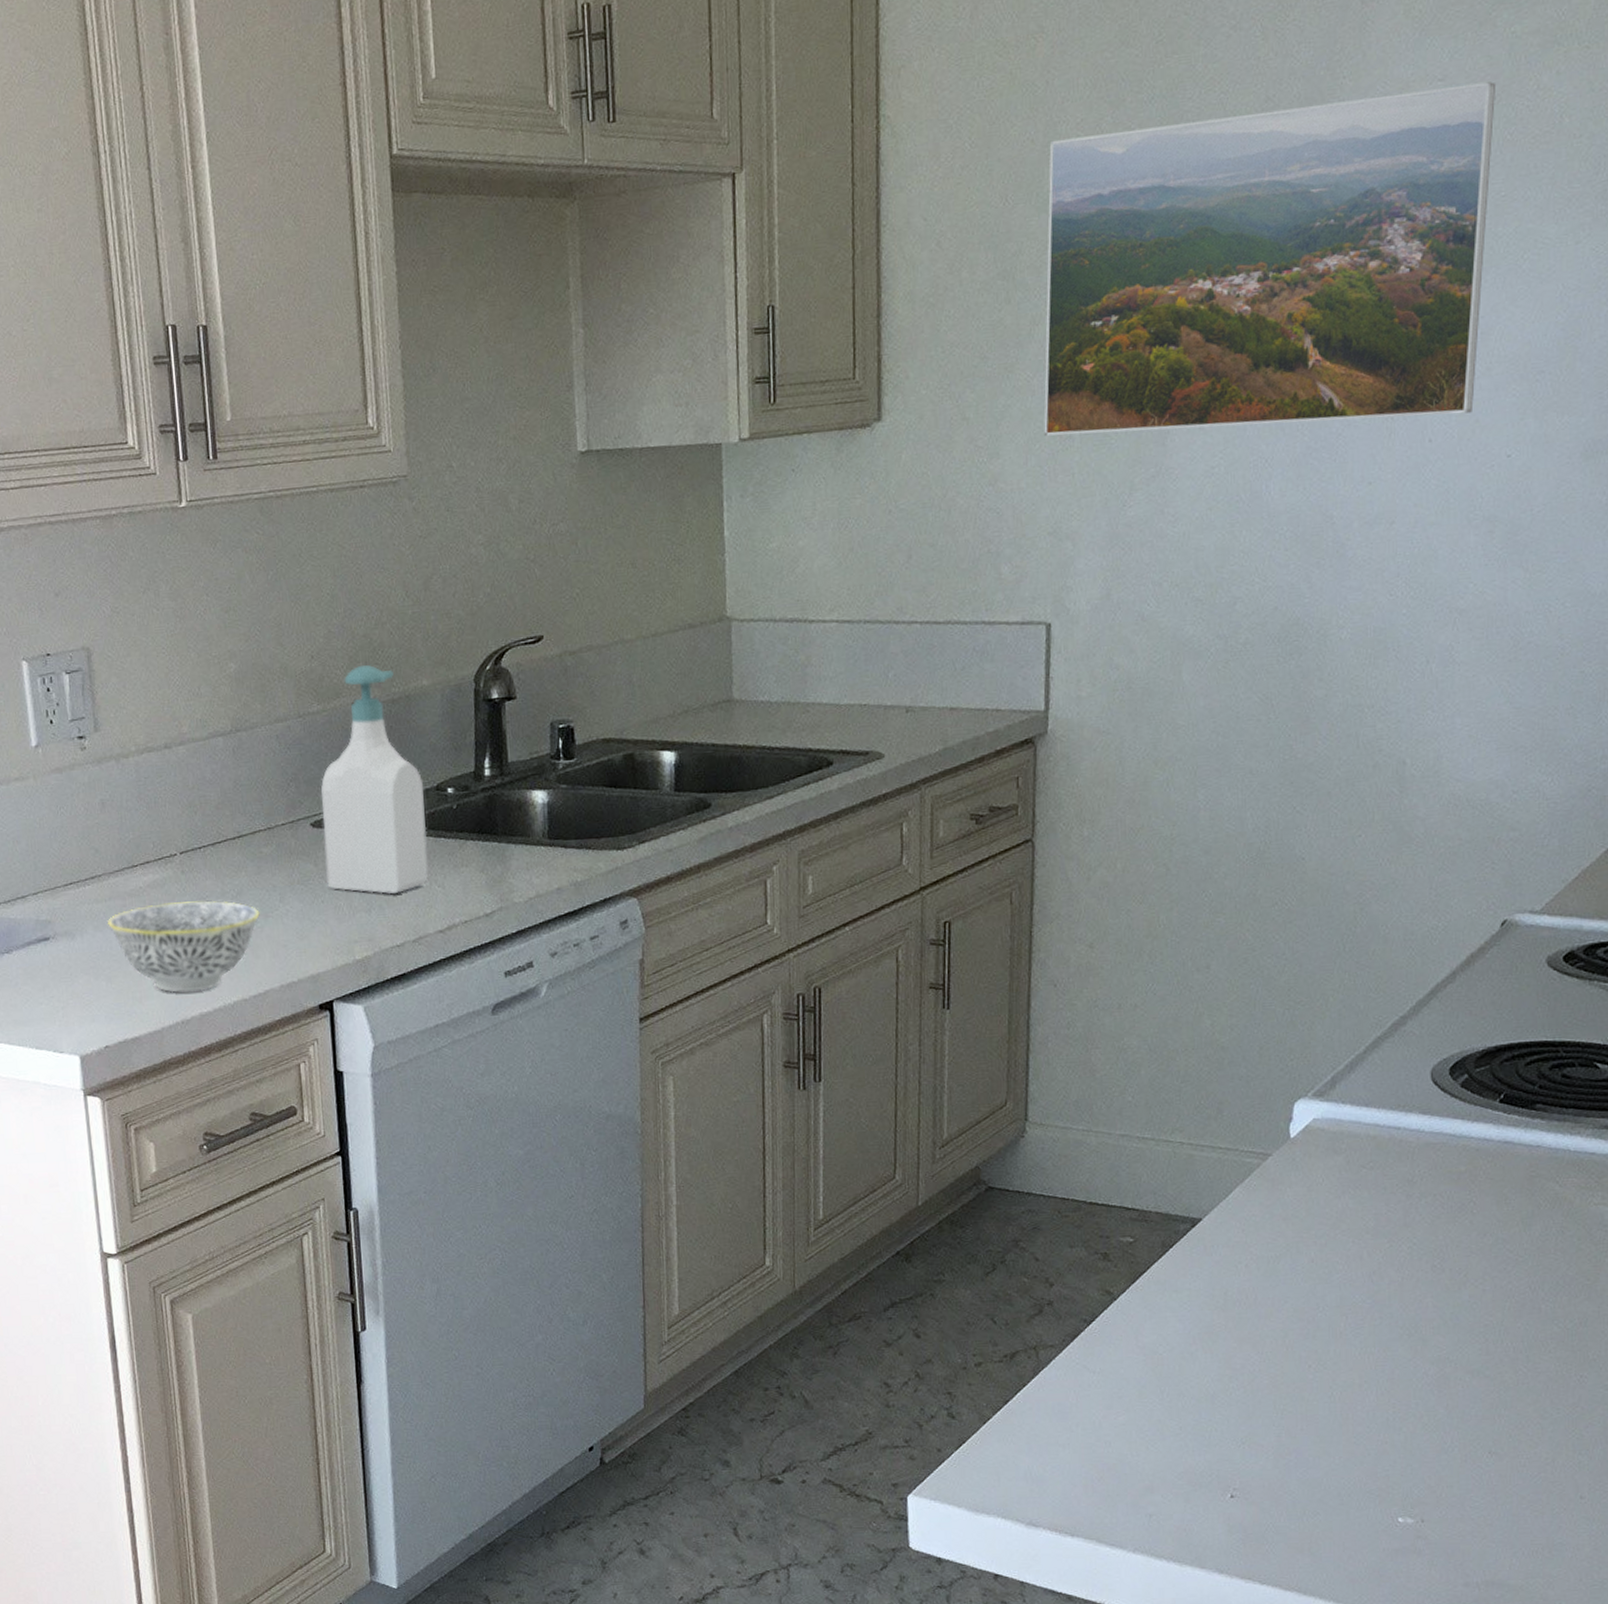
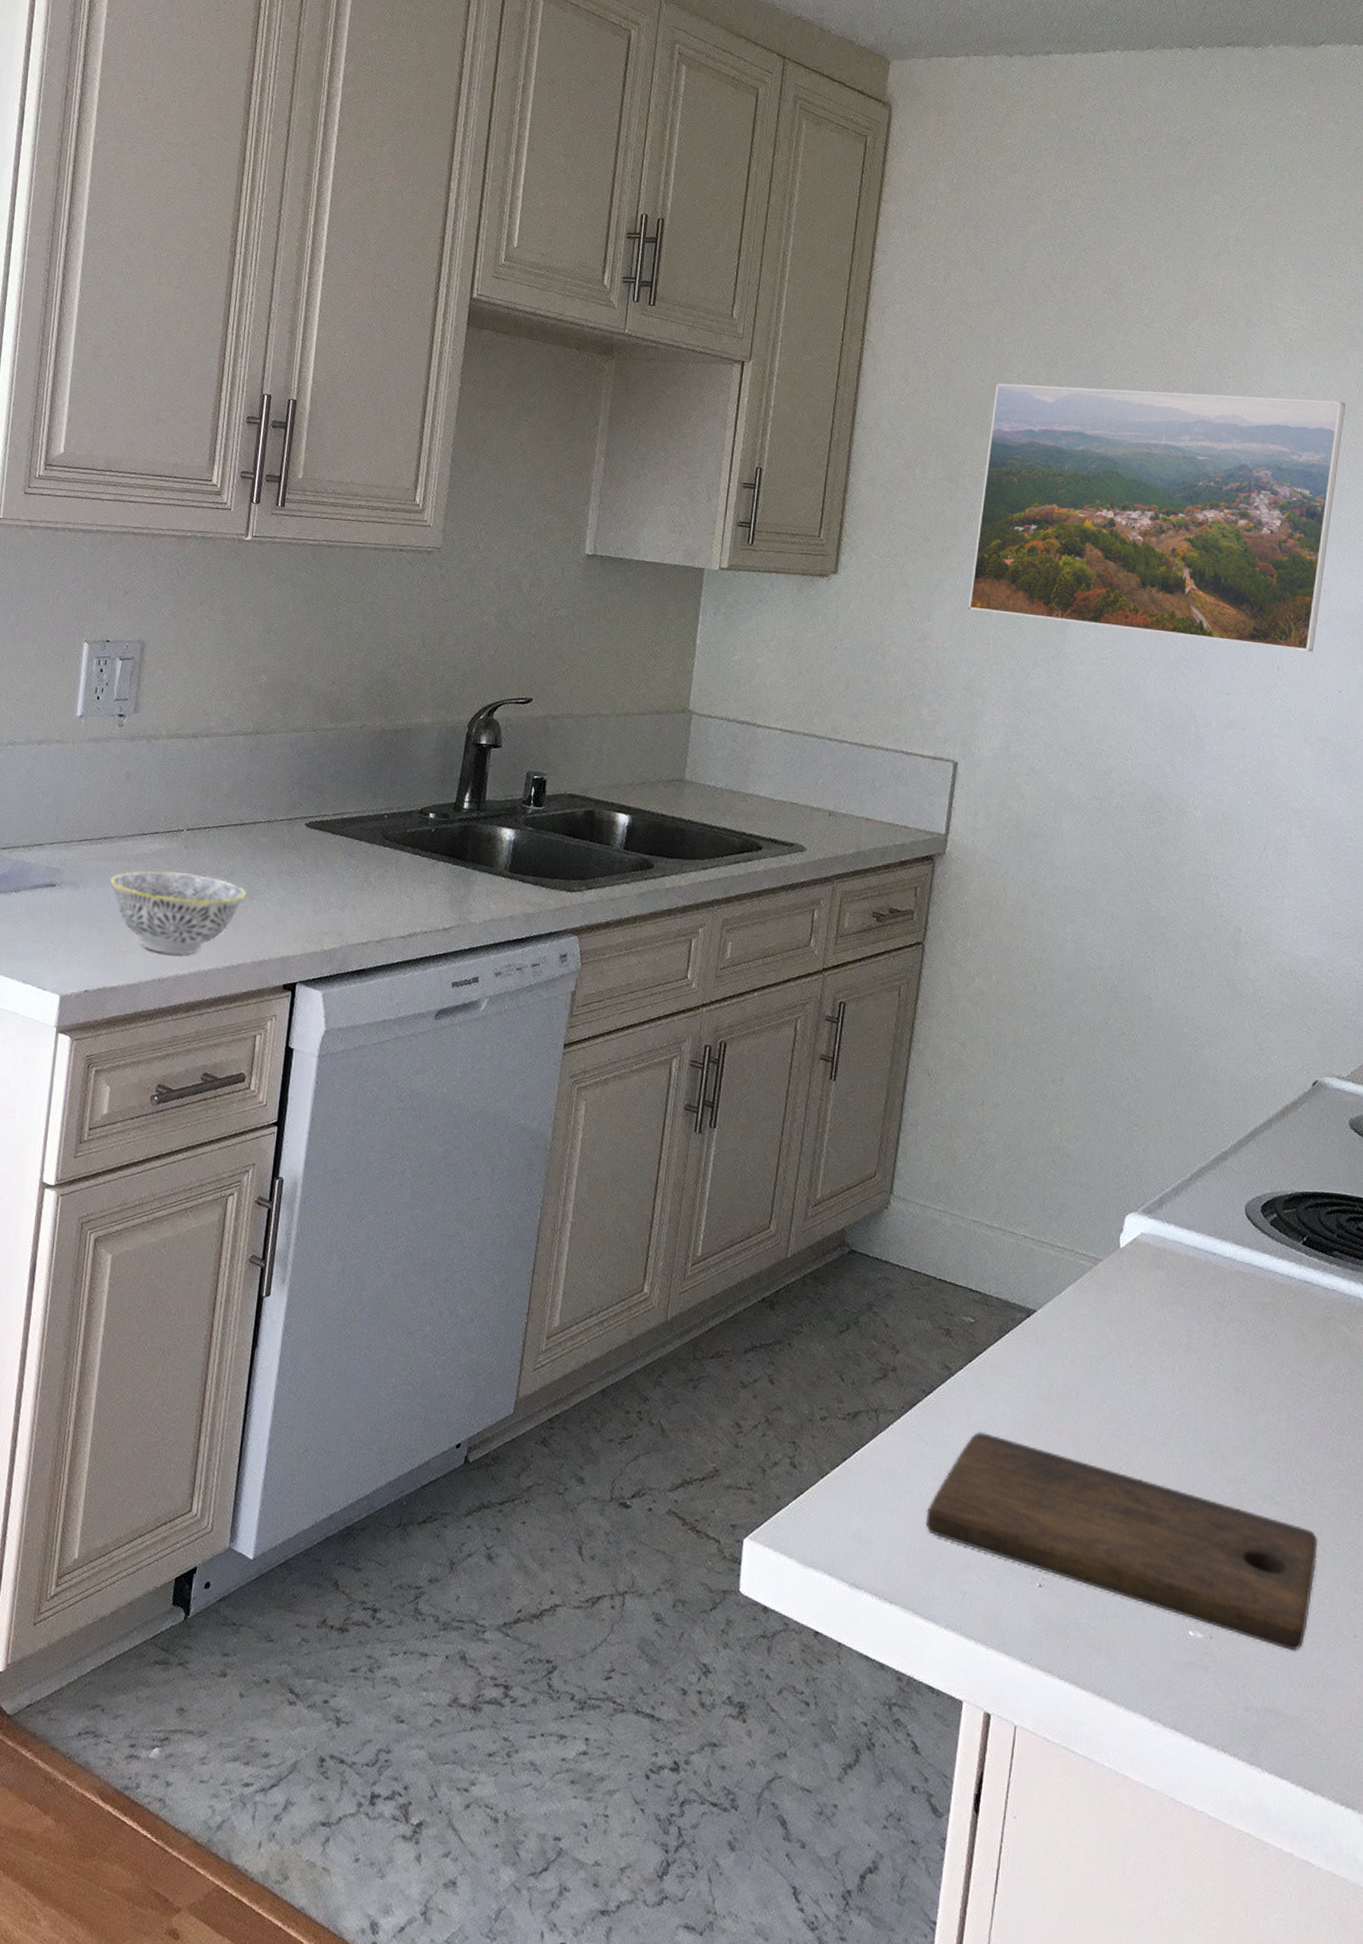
soap bottle: present [320,665,429,894] -> none [310,697,410,897]
cutting board: none [1100,1353,1535,1522] -> present [925,1432,1318,1651]

